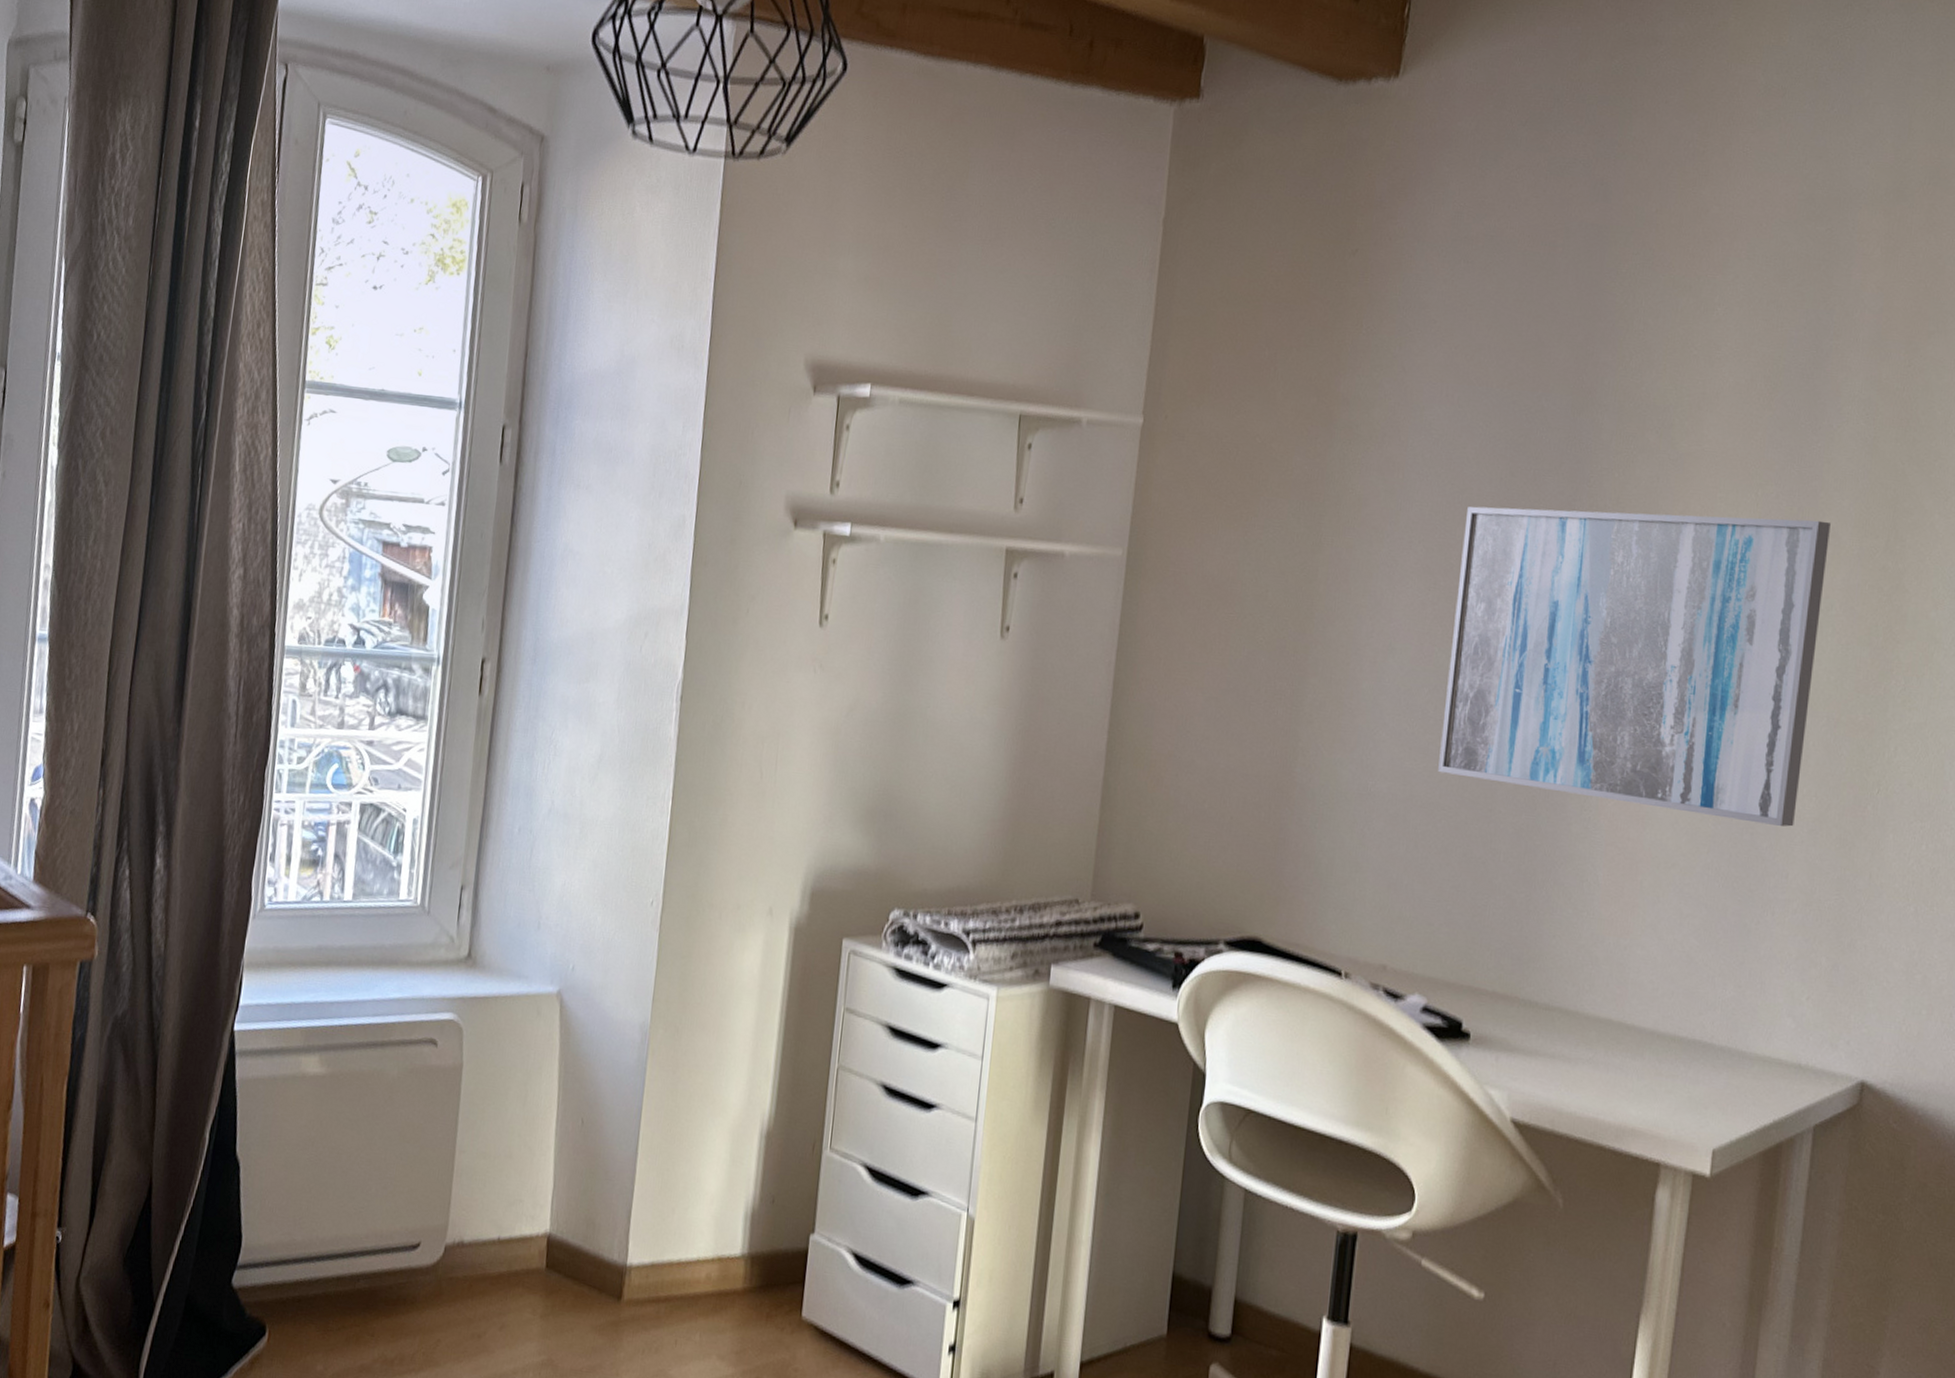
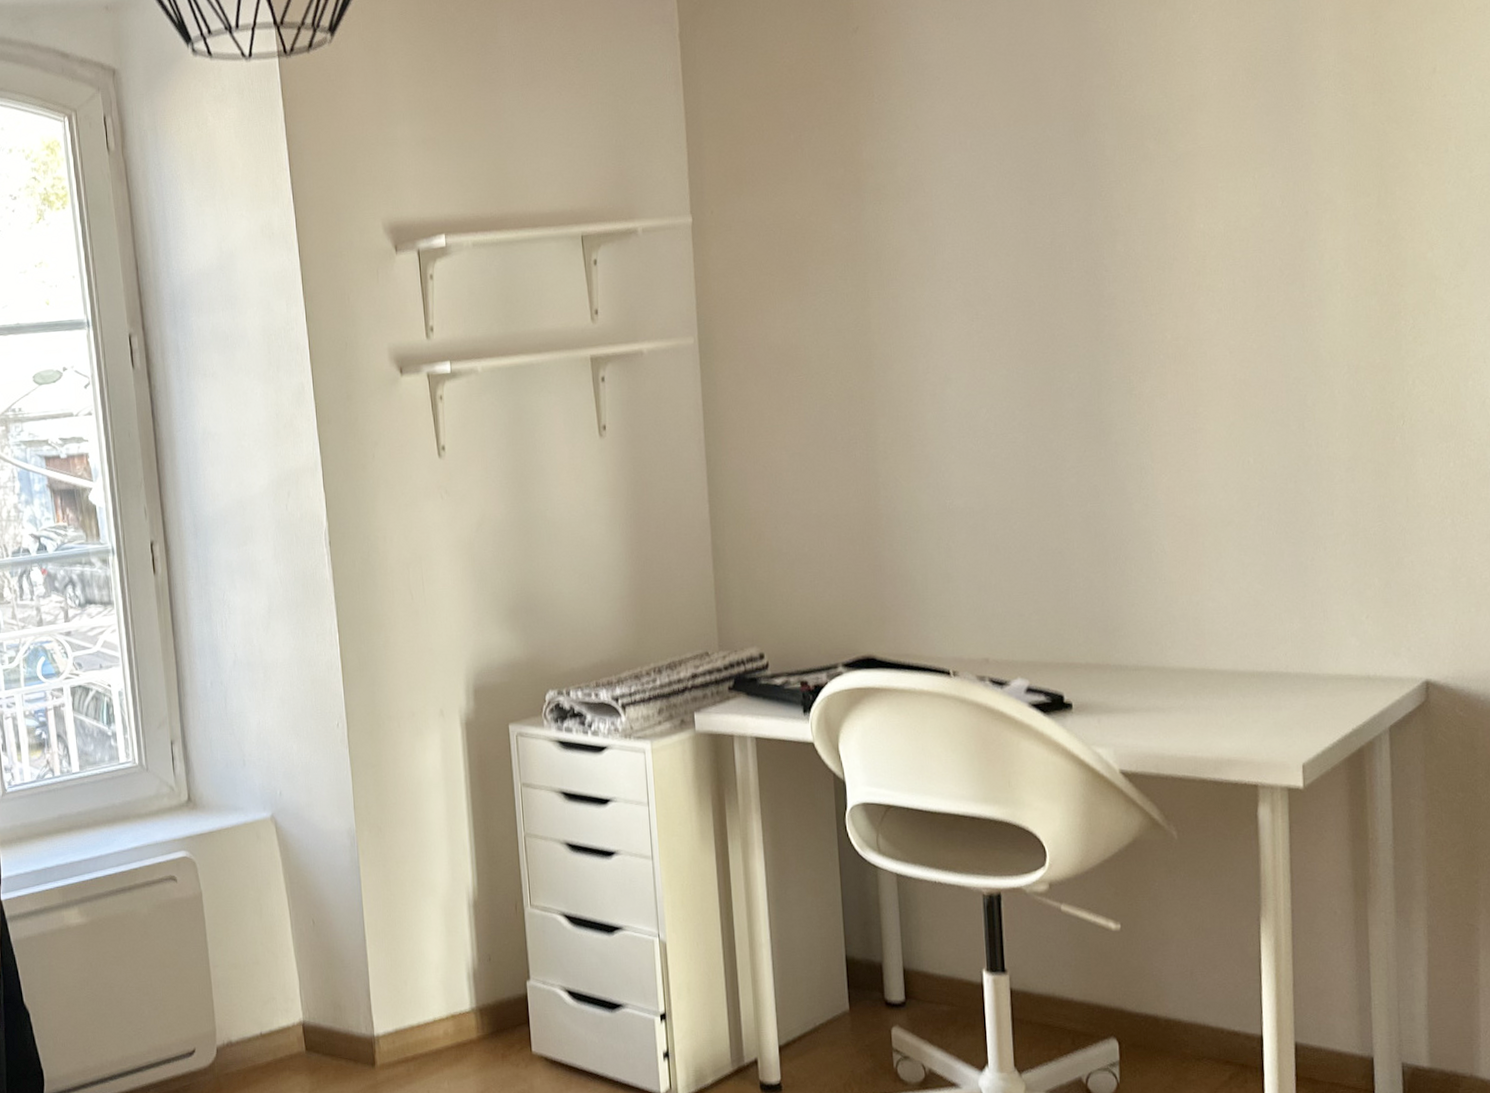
wall art: present [1438,506,1830,827] -> none [995,190,1332,481]

